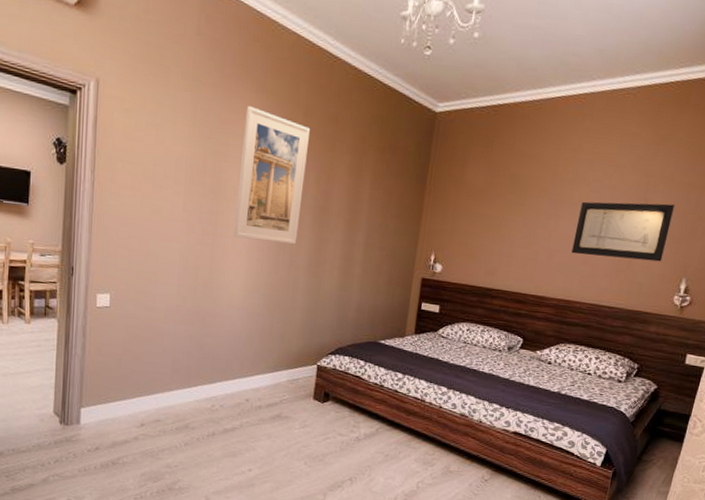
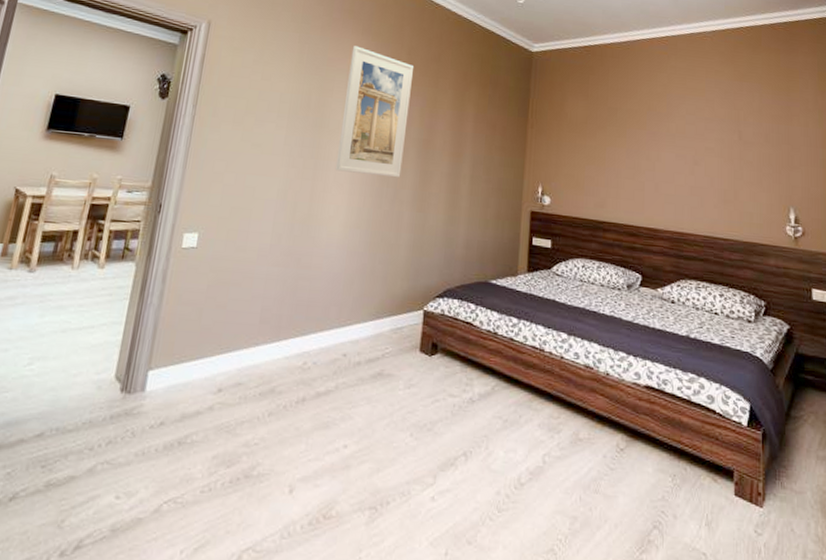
wall art: present [571,201,676,262] -> none [677,133,768,192]

